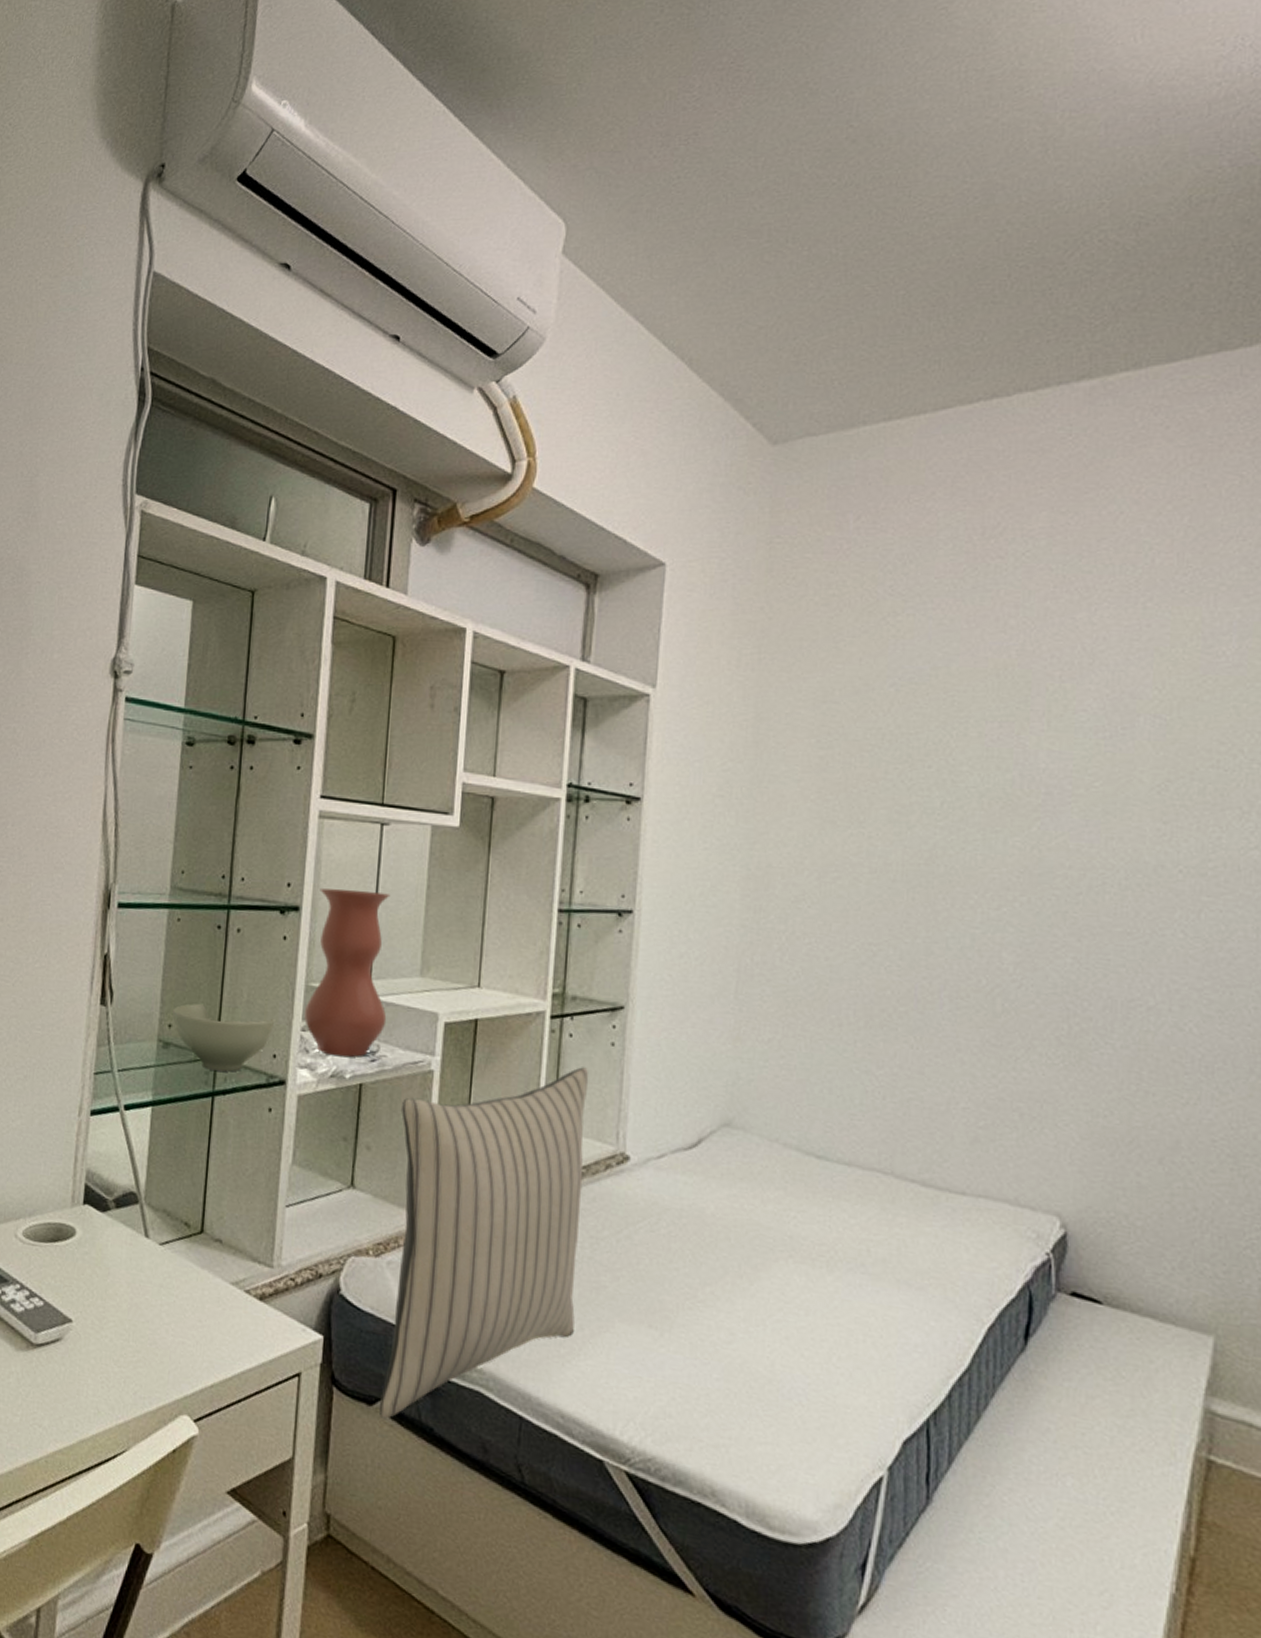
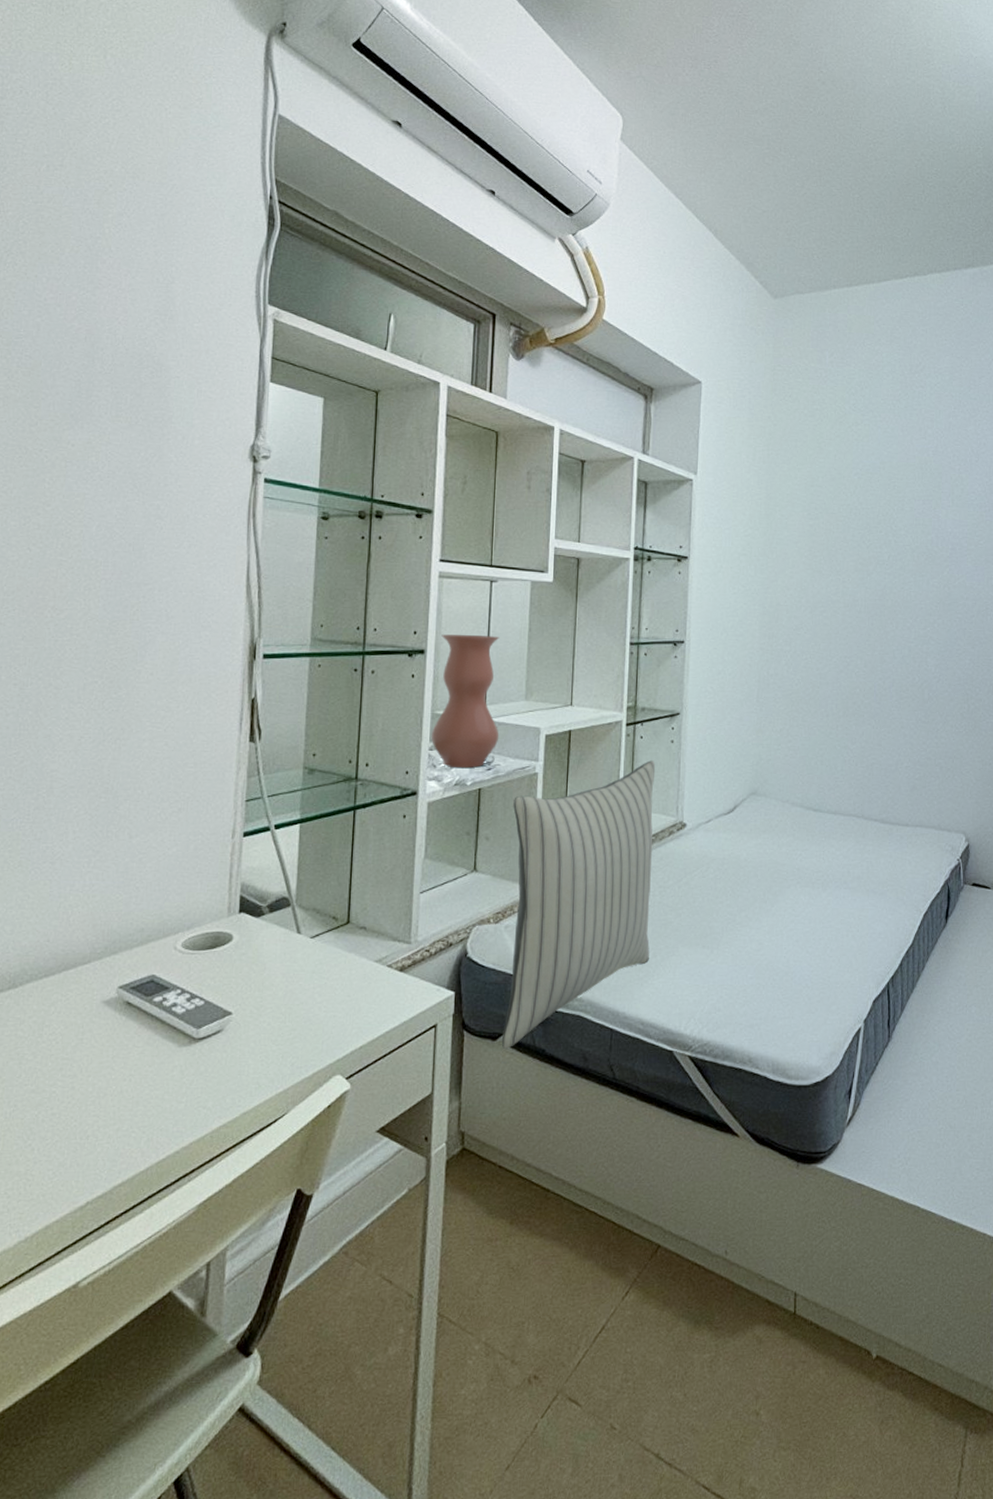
bowl: present [172,1003,278,1072] -> none [316,734,409,789]

